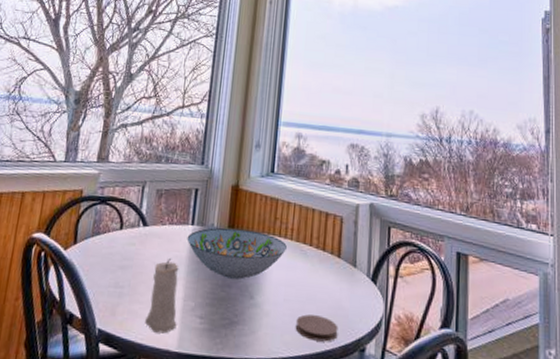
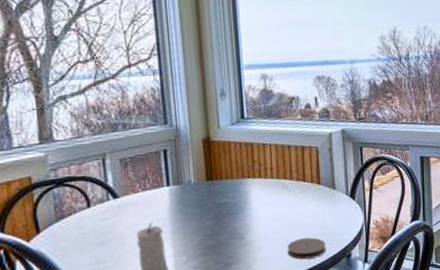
decorative bowl: present [187,227,287,280] -> none [165,178,268,227]

